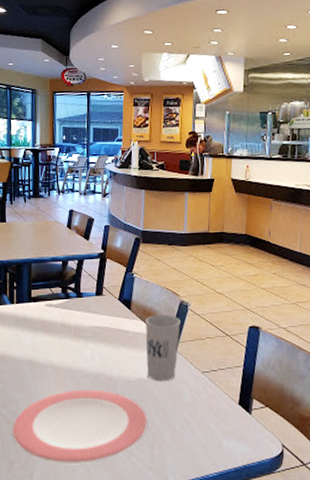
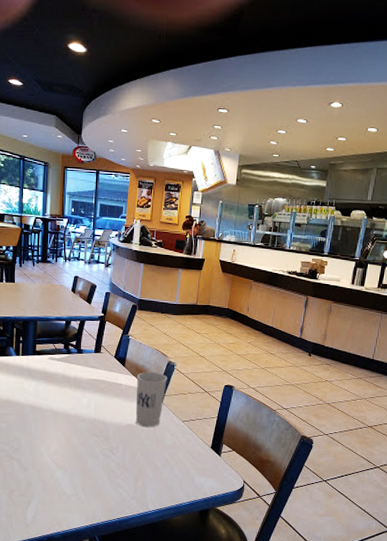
plate: present [12,389,147,465] -> none [14,431,133,494]

